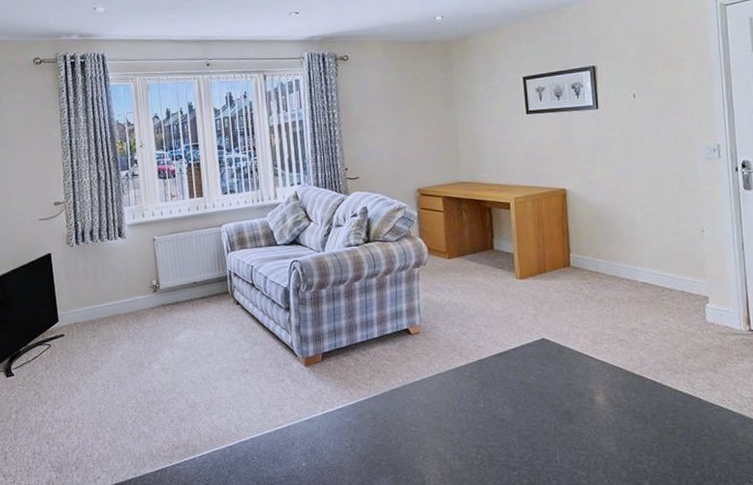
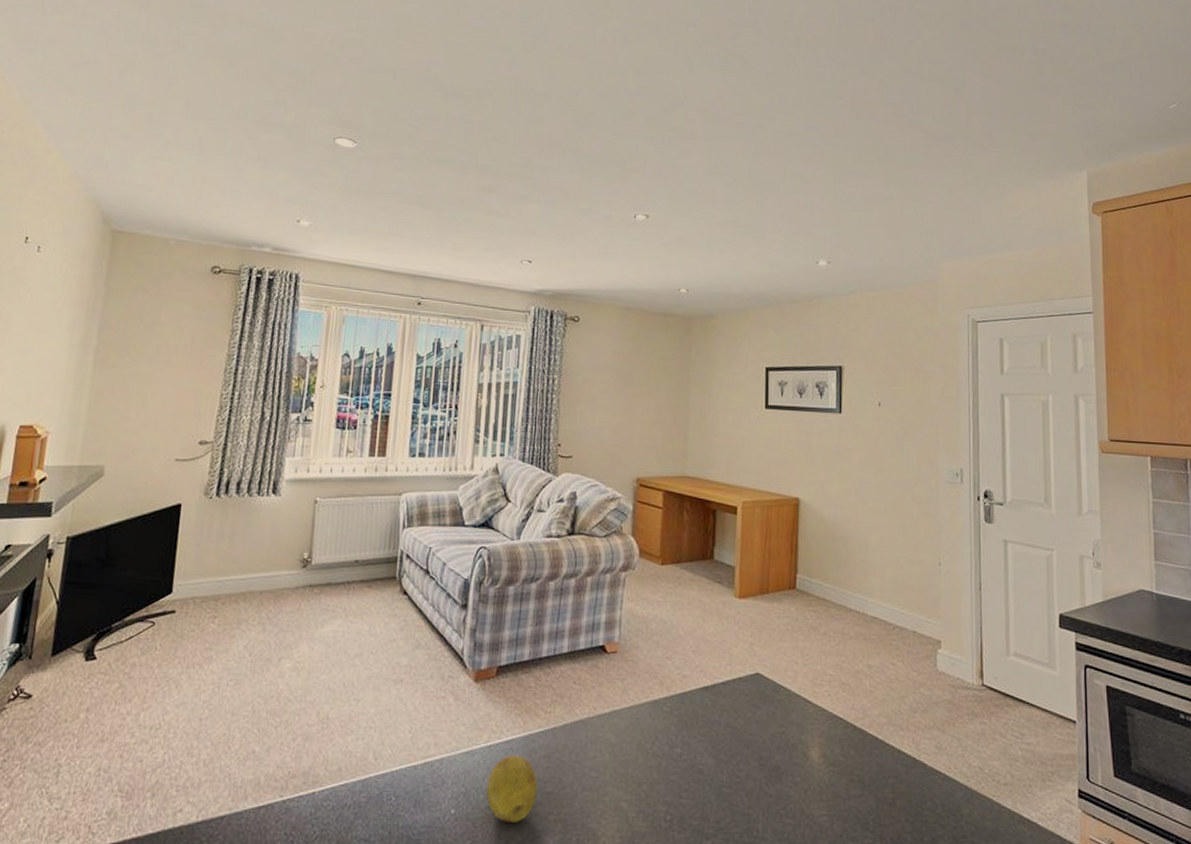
fruit: none [327,419,370,469] -> present [486,754,538,823]

